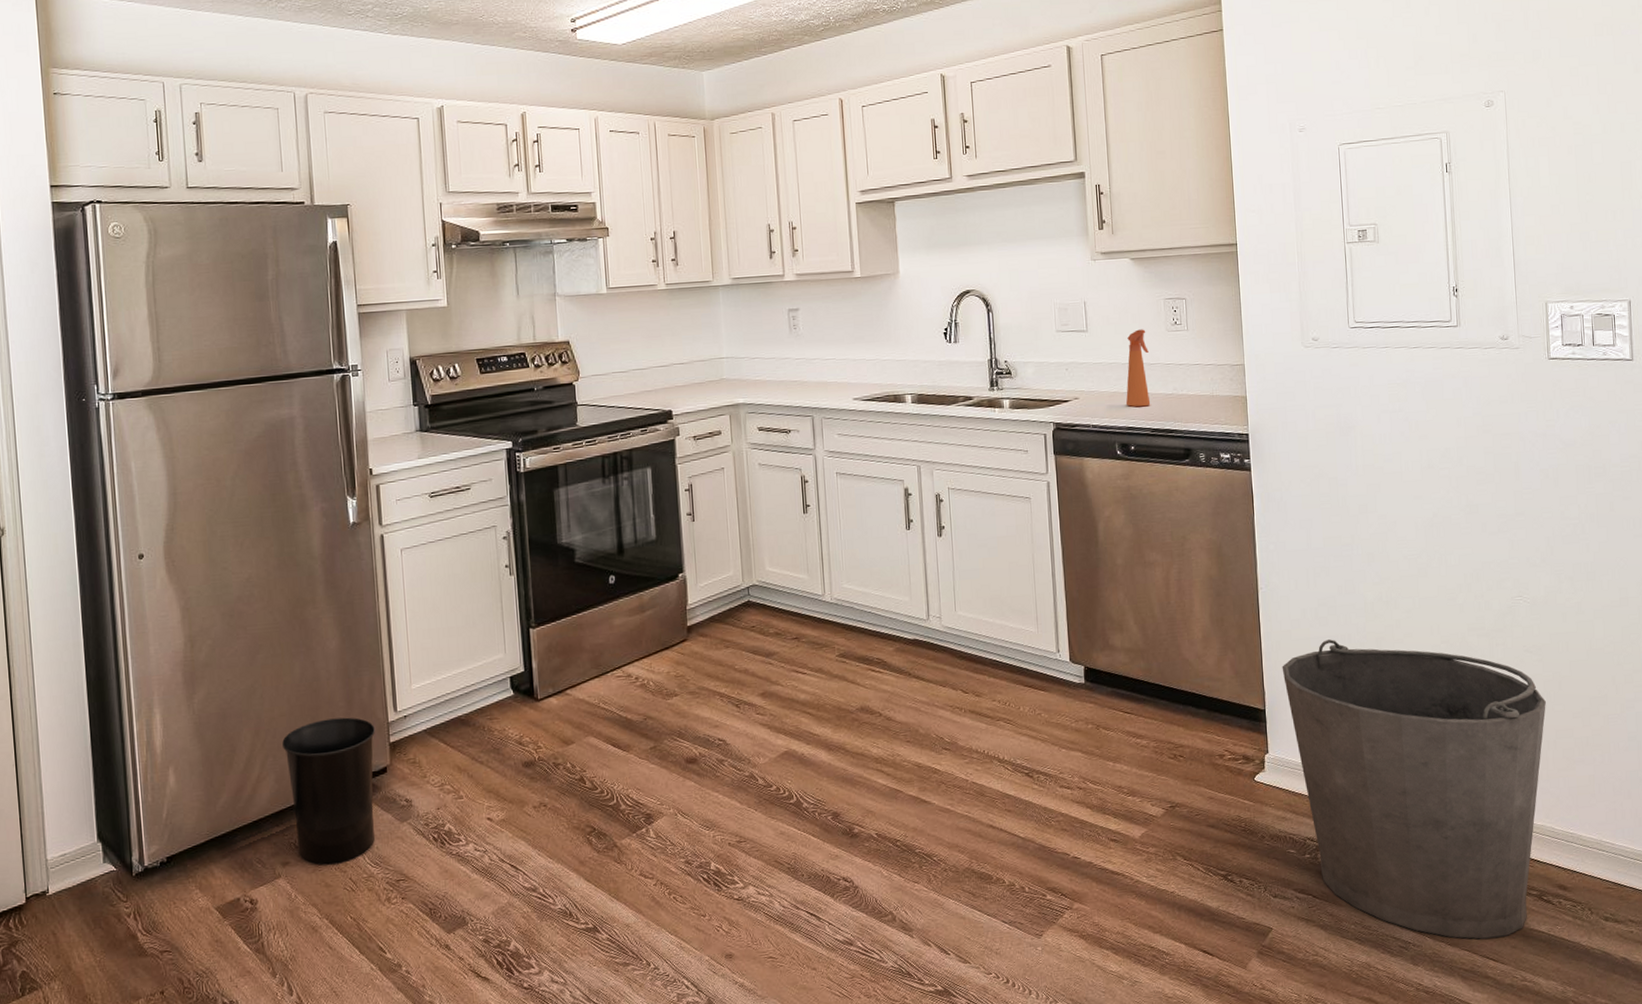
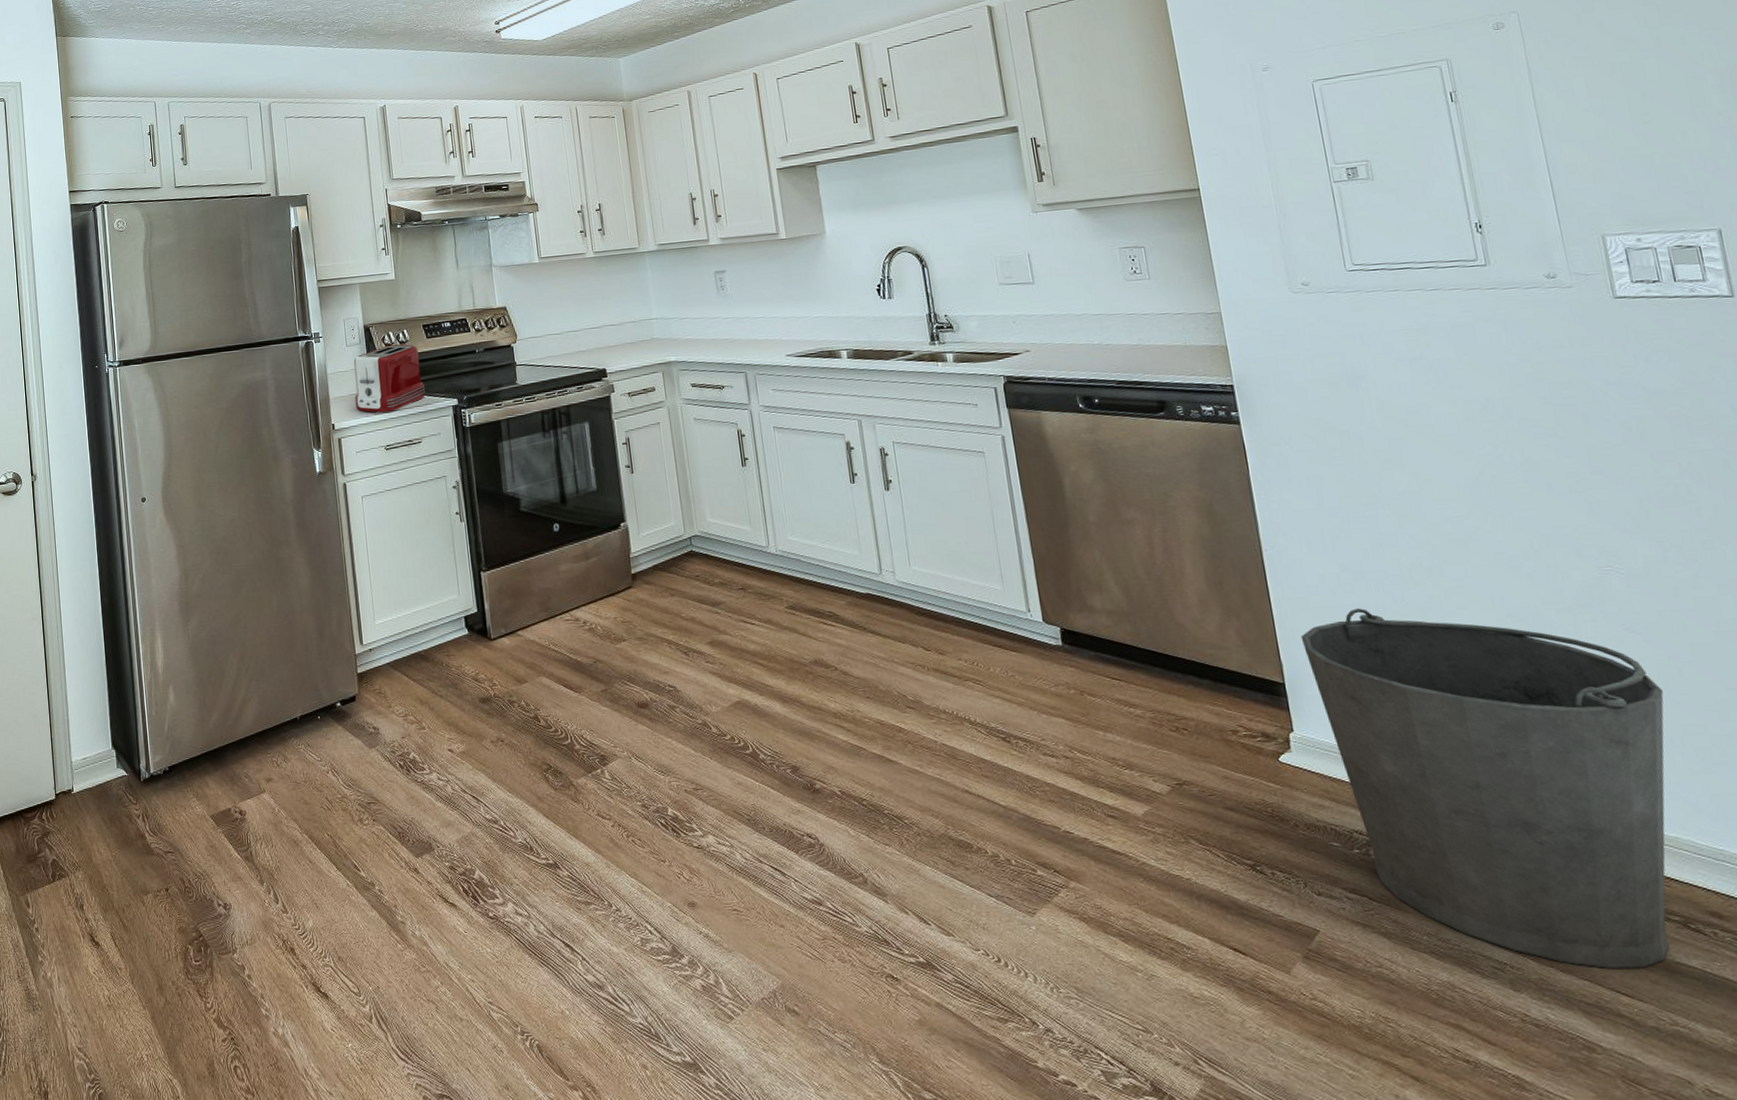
waste bin: present [282,717,375,864] -> none [263,648,347,783]
toaster: none [395,380,477,457] -> present [353,344,426,413]
spray bottle: present [1125,329,1151,407] -> none [1080,279,1113,359]

